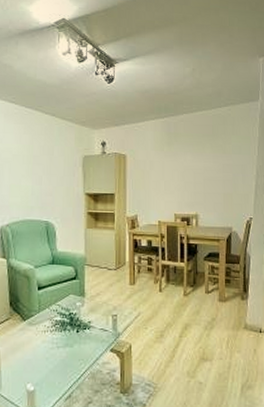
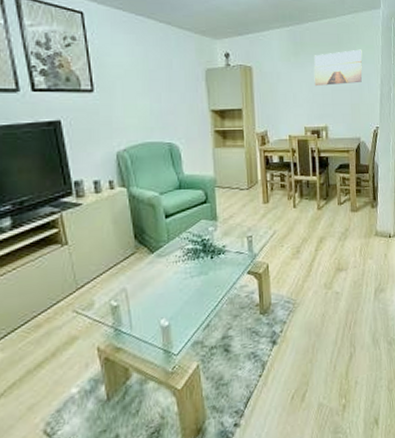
wall art: none [186,140,238,175] -> present [314,49,363,87]

